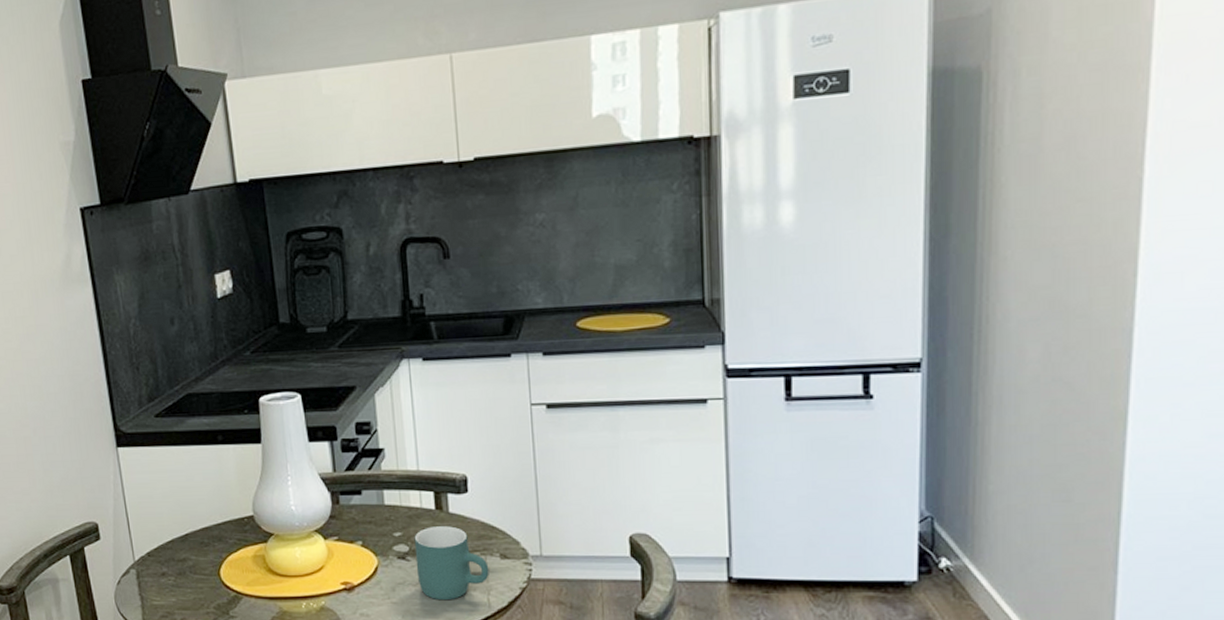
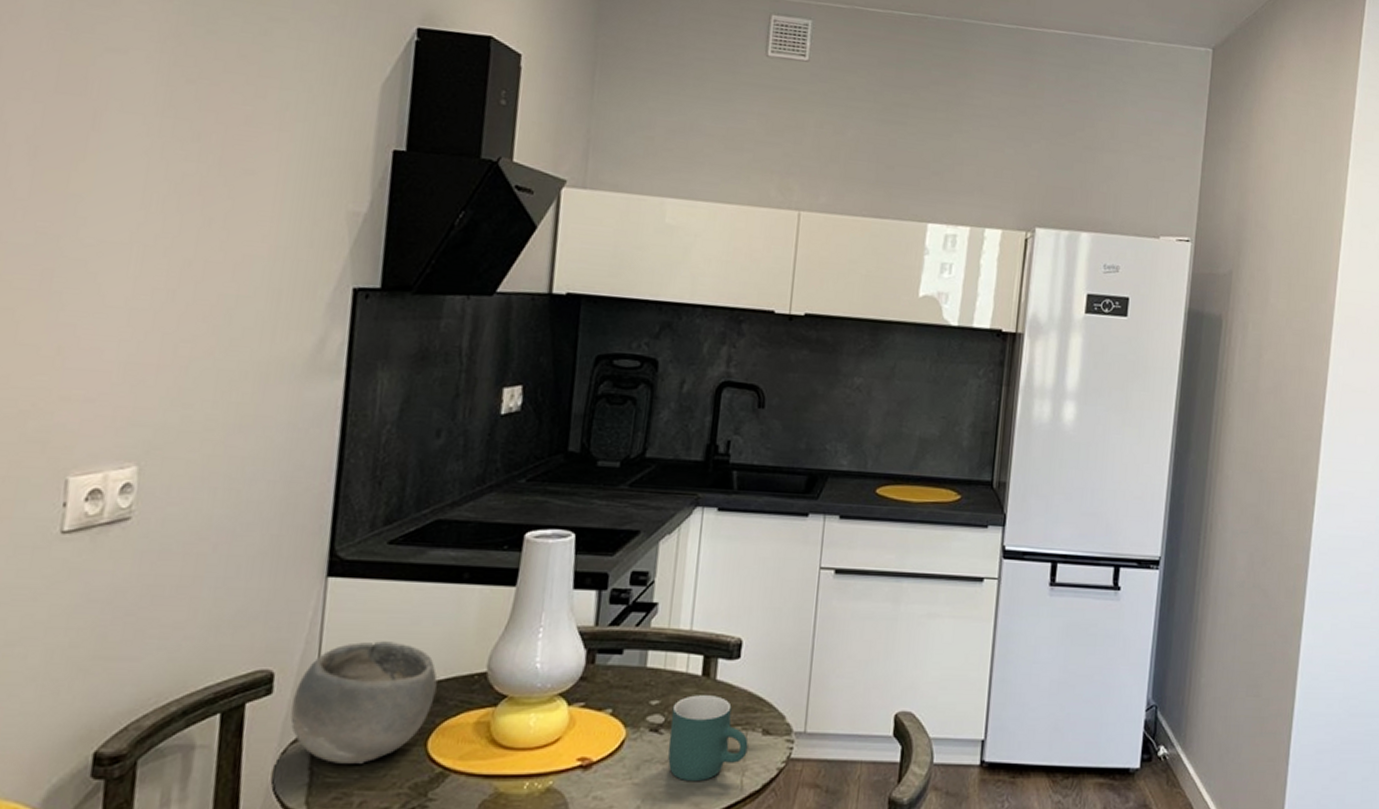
bowl: none [115,495,218,590] -> present [290,641,438,764]

